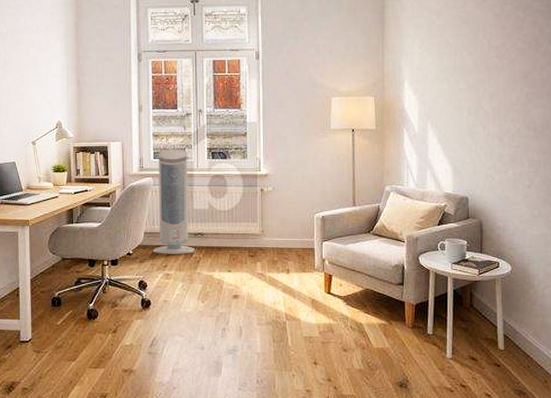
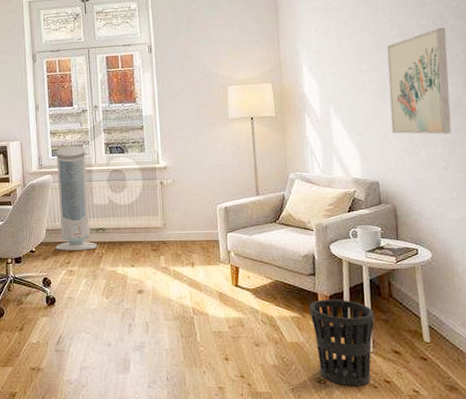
wastebasket: none [396,307,456,390] -> present [309,299,375,386]
wall art: none [483,52,539,155] -> present [387,27,452,135]

